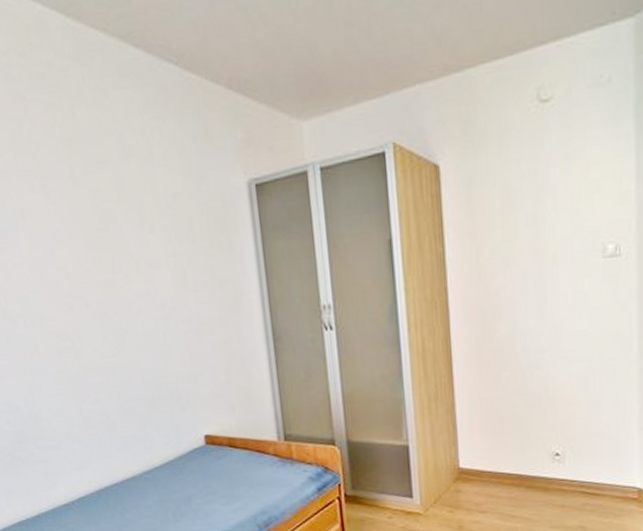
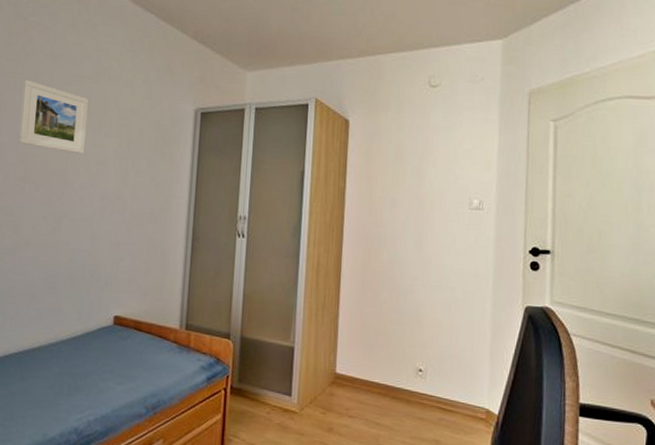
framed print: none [40,176,131,259] -> present [17,80,89,154]

